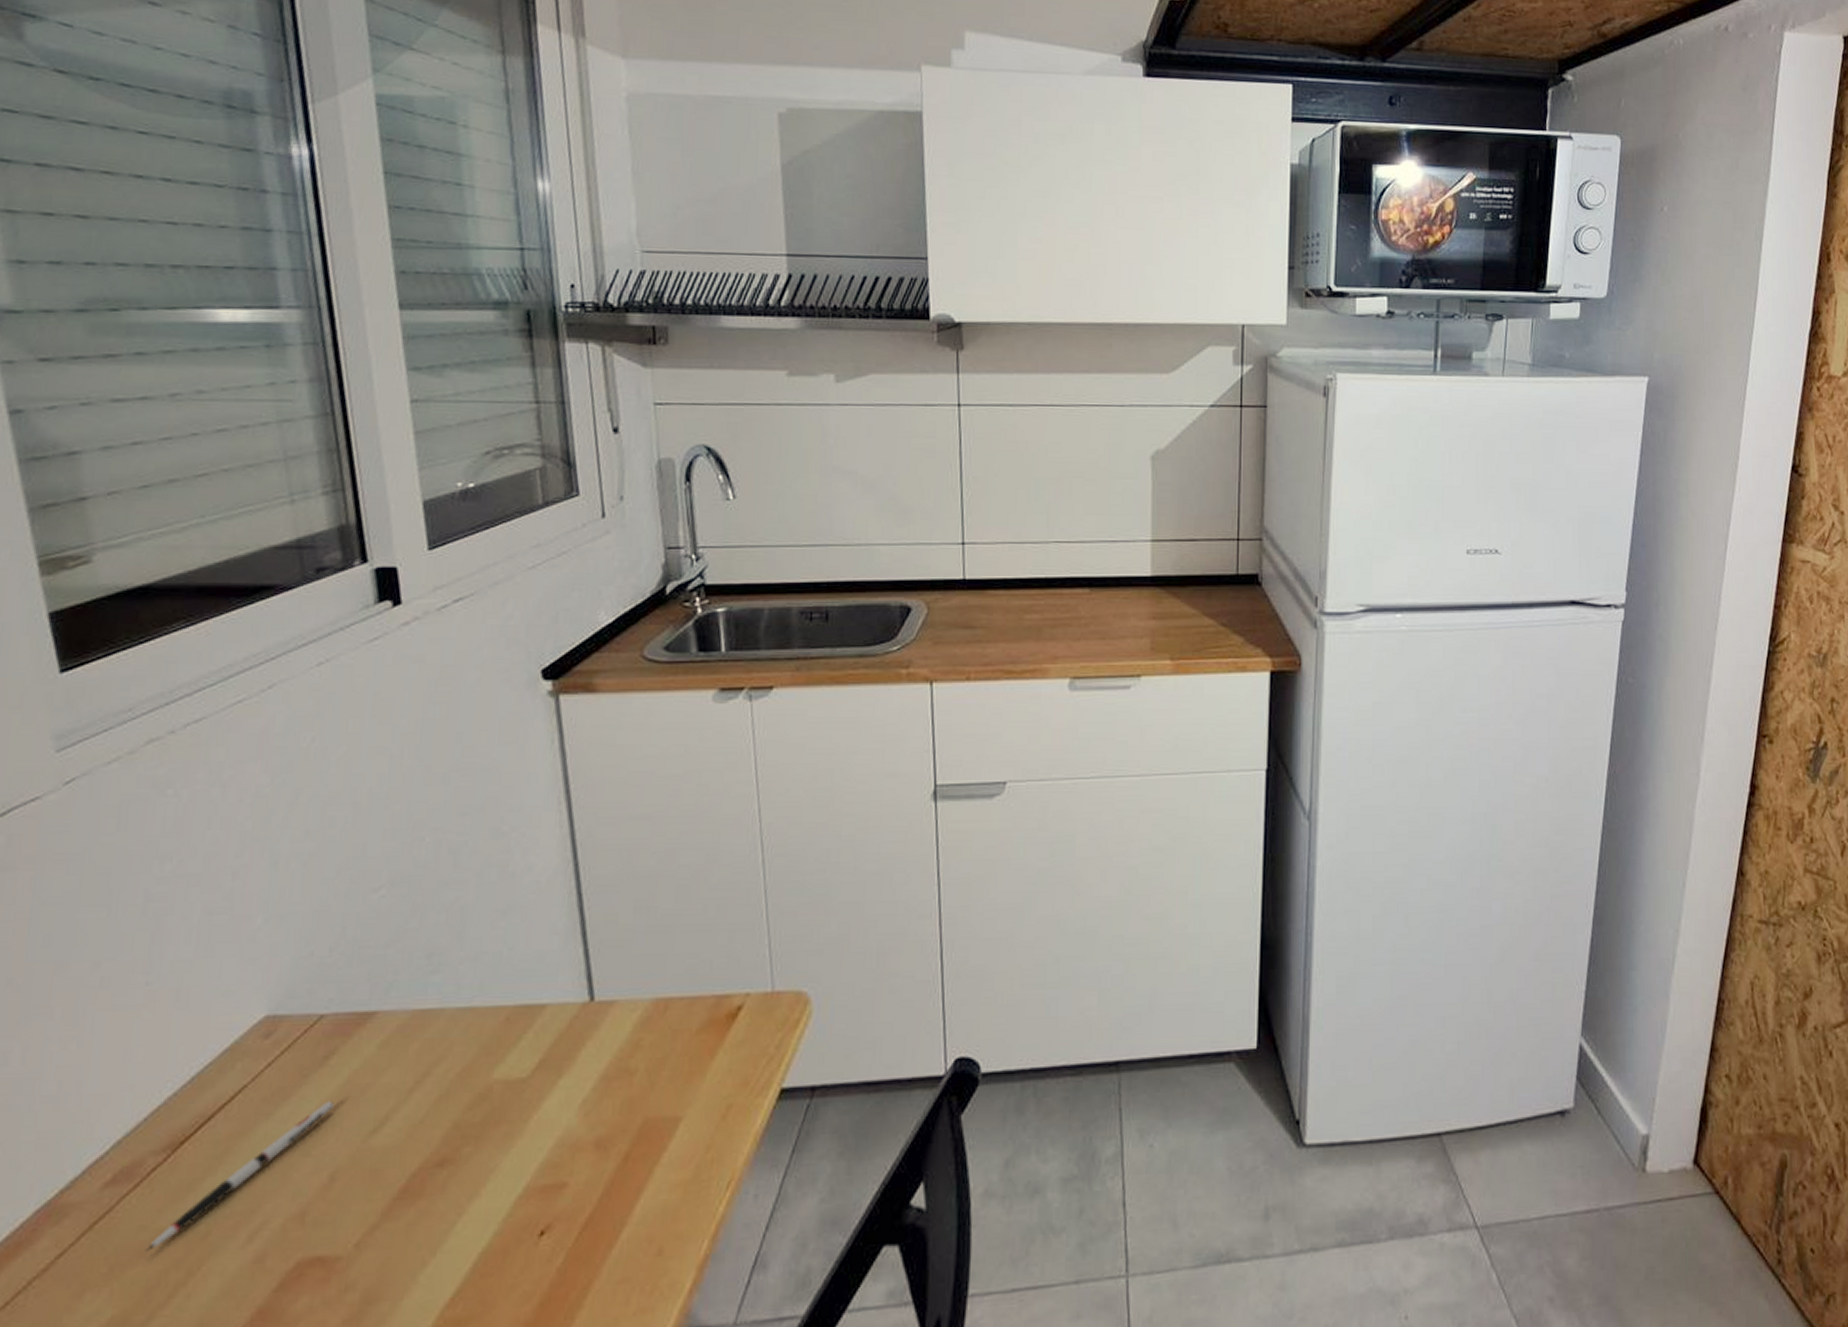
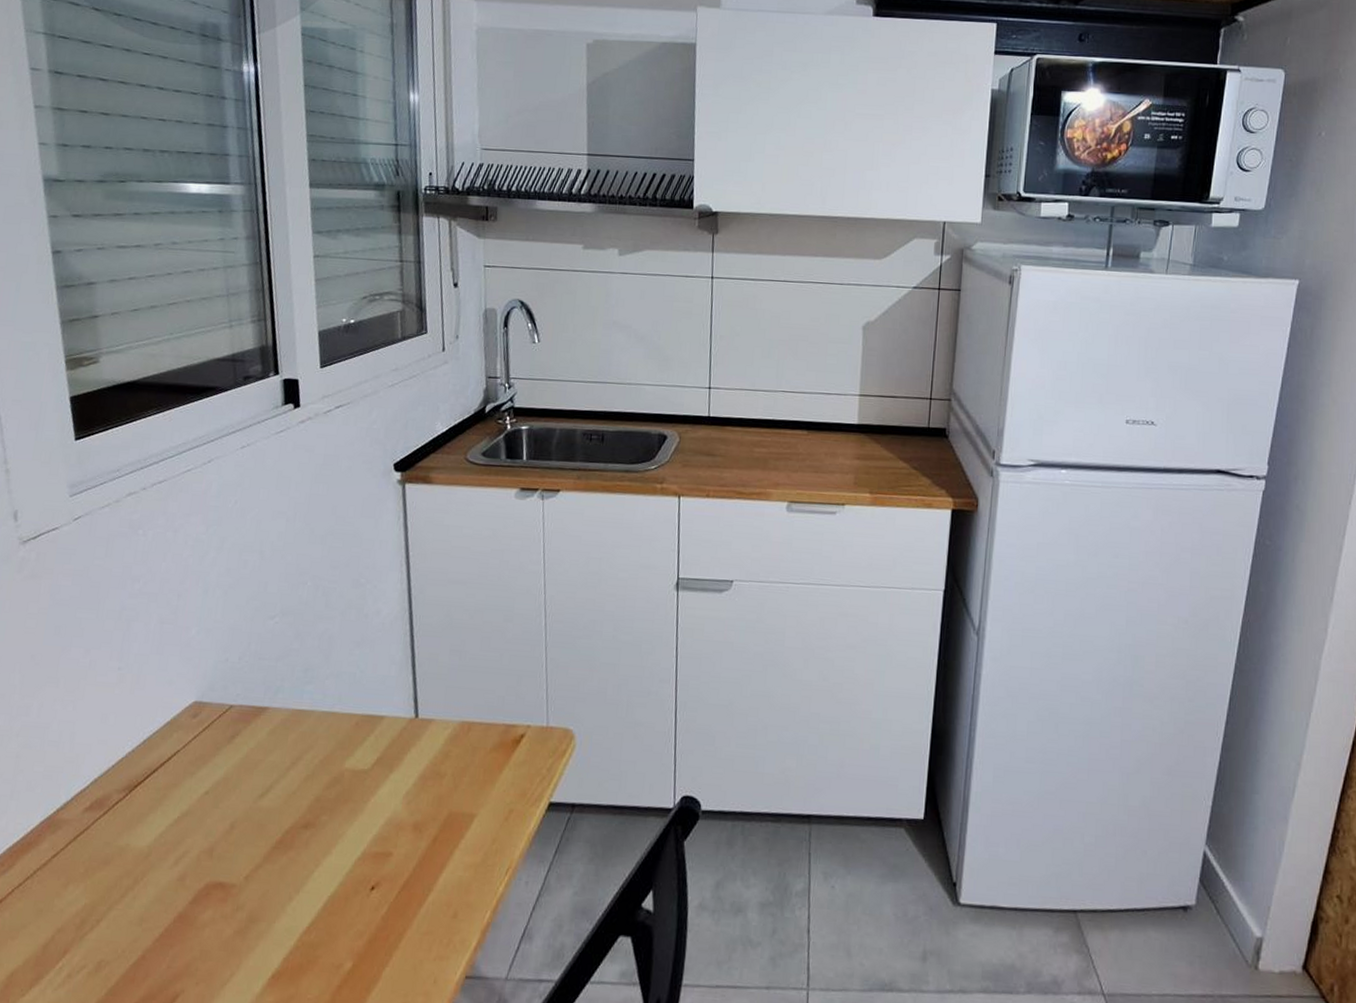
pen: present [145,1100,334,1251] -> none [108,769,236,861]

